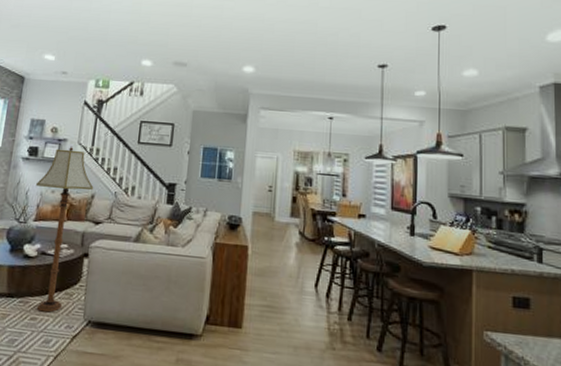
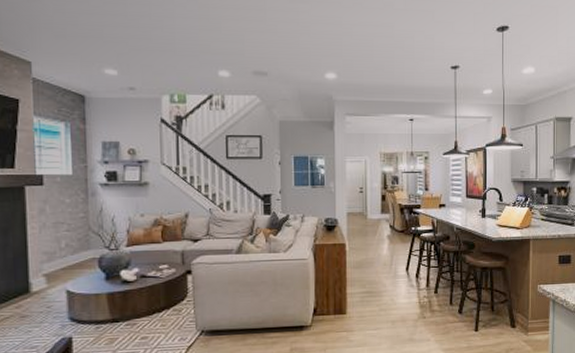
floor lamp: present [36,146,94,313] -> none [122,167,186,330]

